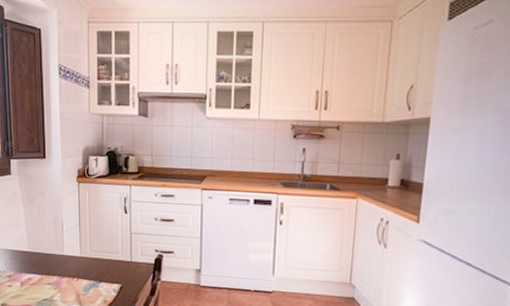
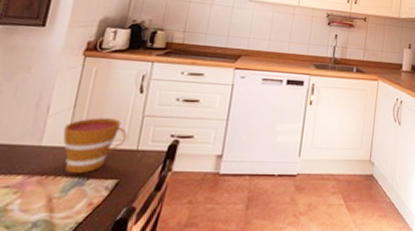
cup: none [76,234,122,278] -> present [63,117,127,174]

